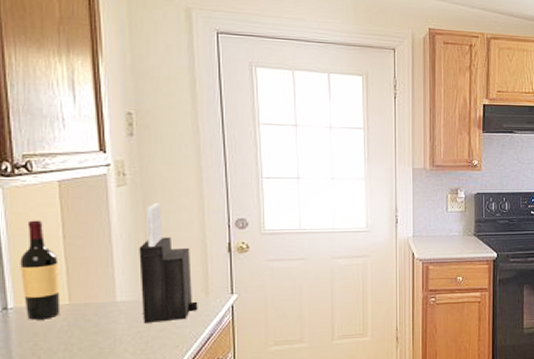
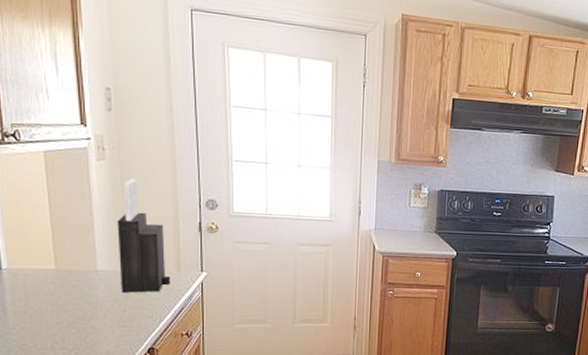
wine bottle: present [20,220,60,320] -> none [11,187,48,282]

